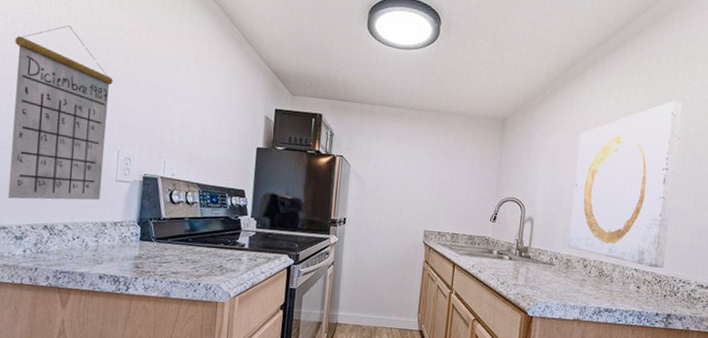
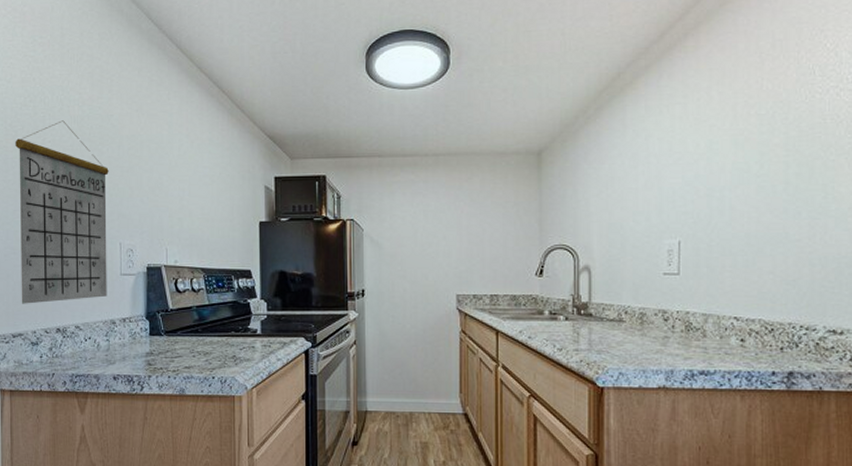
wall art: present [568,101,683,269] -> none [640,98,776,314]

